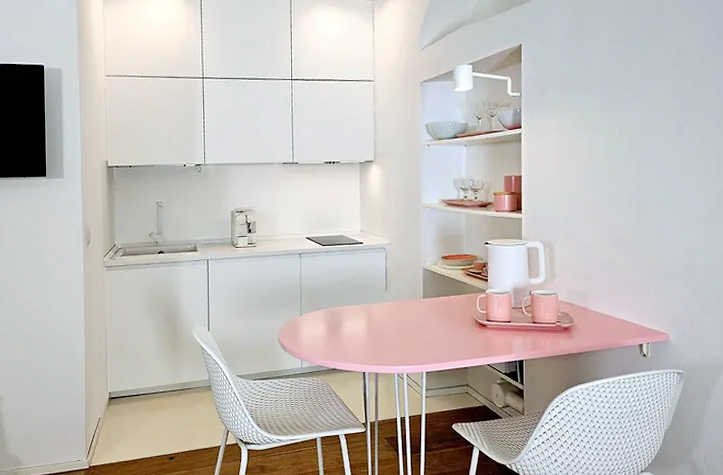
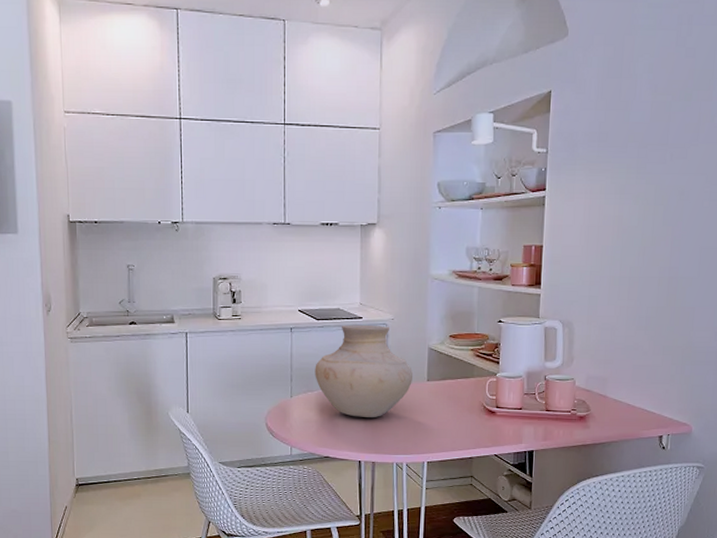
vase: none [322,249,411,332] -> present [315,324,414,417]

